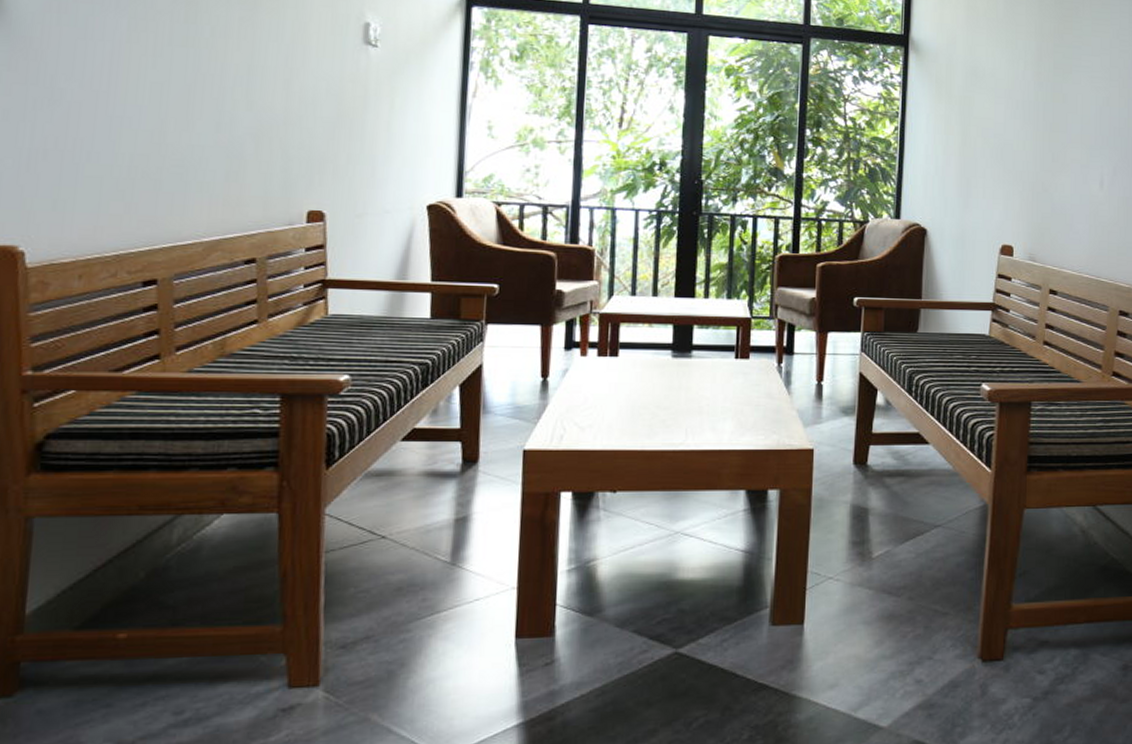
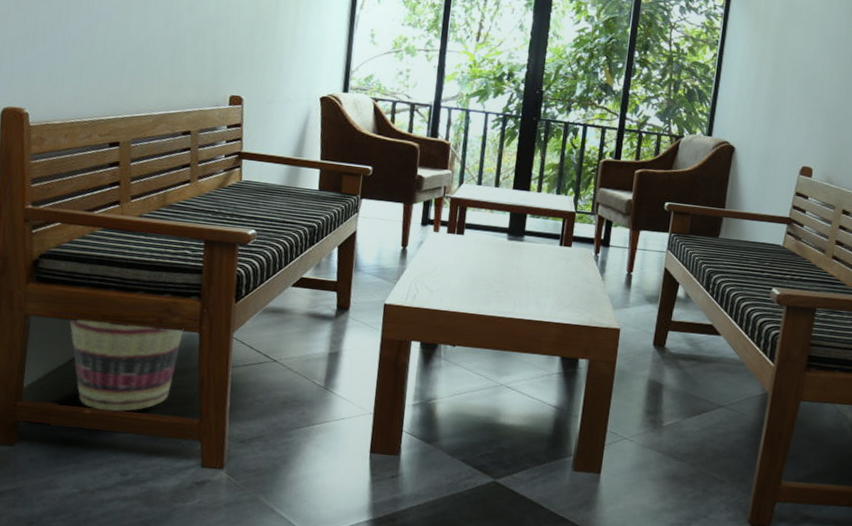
basket: none [91,510,257,632] -> present [69,318,184,412]

